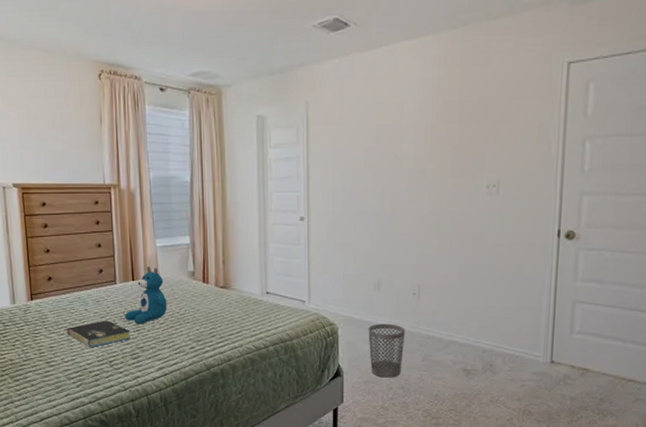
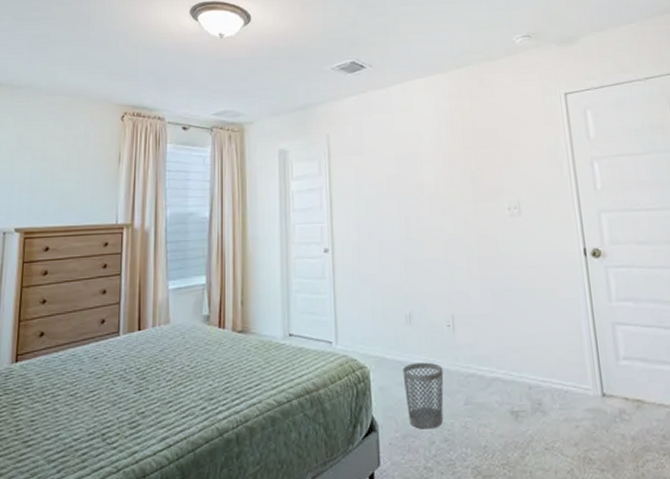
book: present [66,320,131,348] -> none [53,381,131,418]
teddy bear: present [125,266,167,325] -> none [126,313,177,384]

